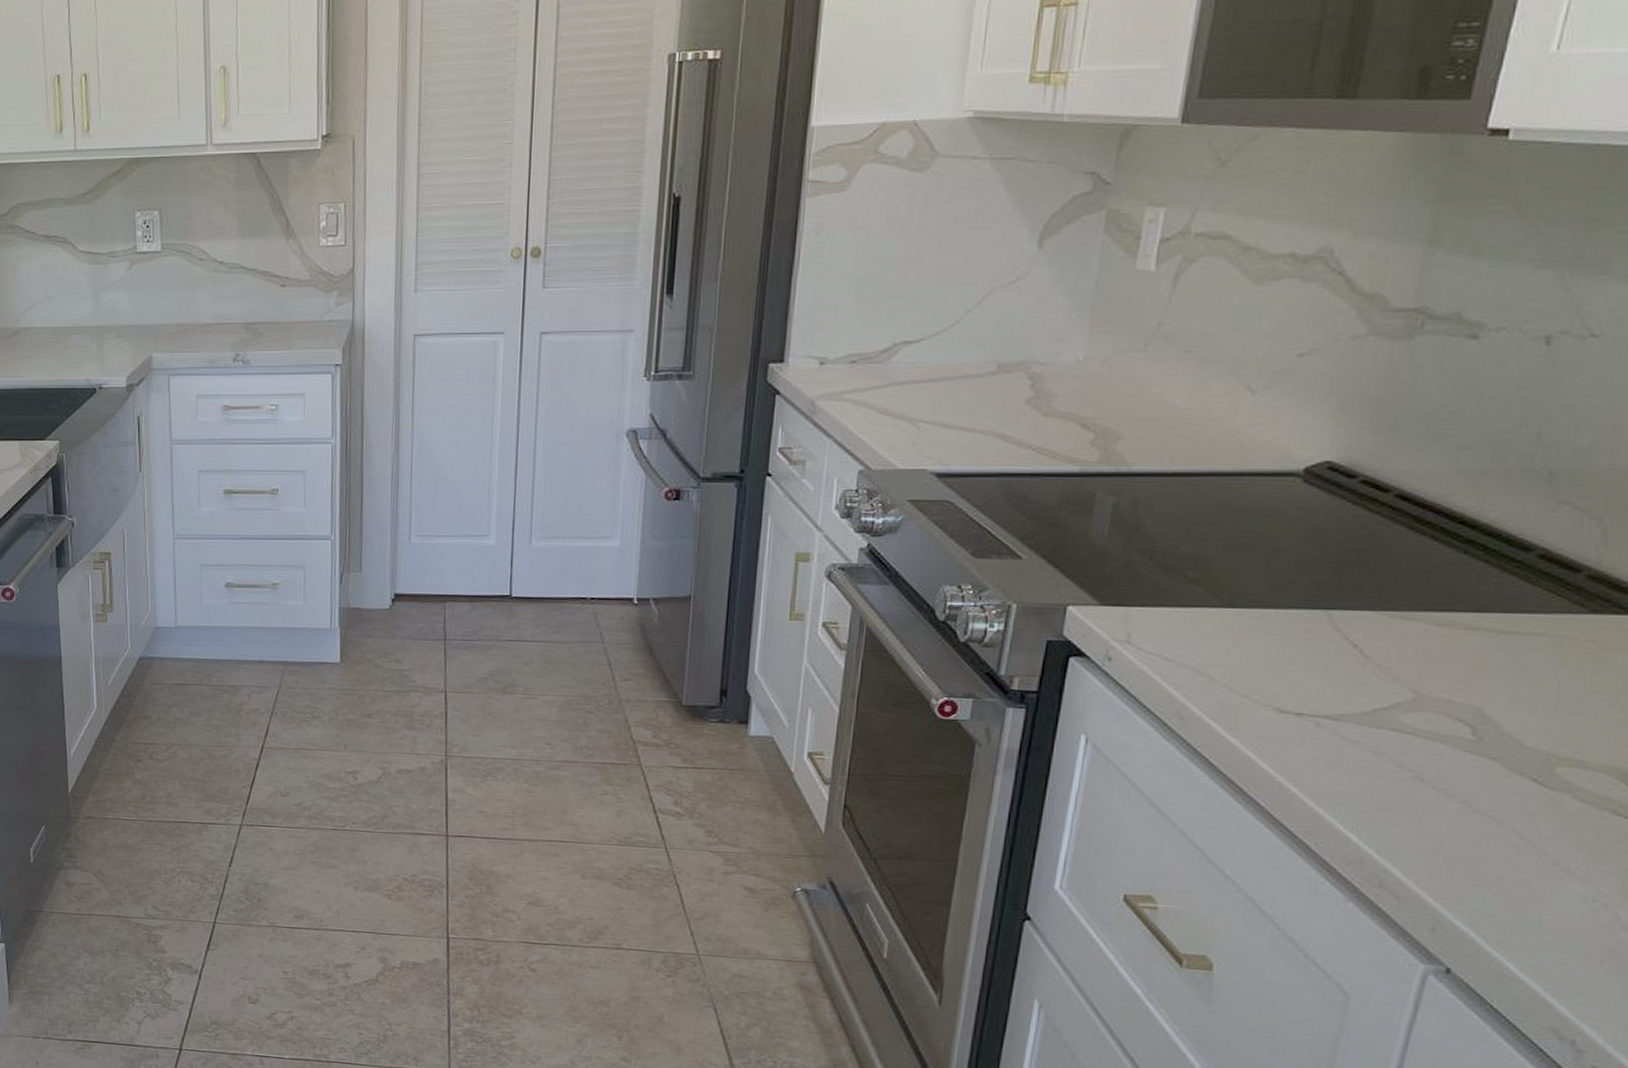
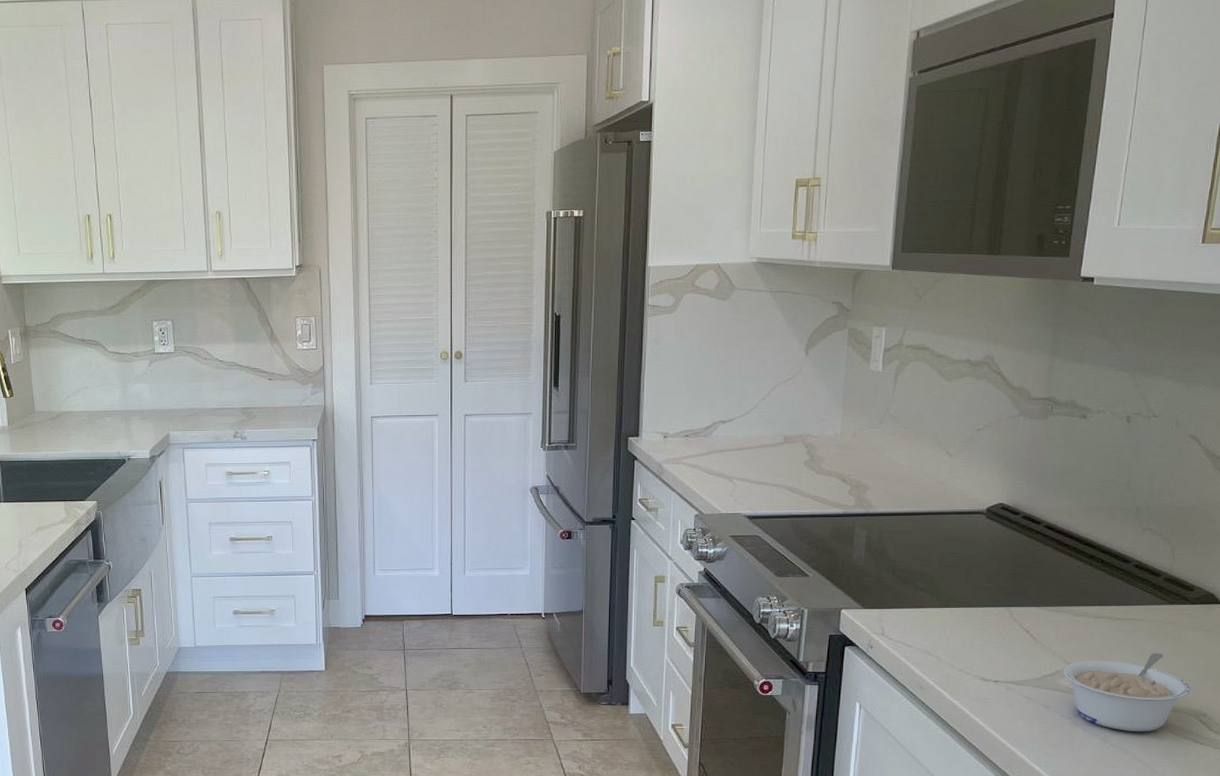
legume: none [1407,683,1616,796] -> present [1063,653,1191,731]

